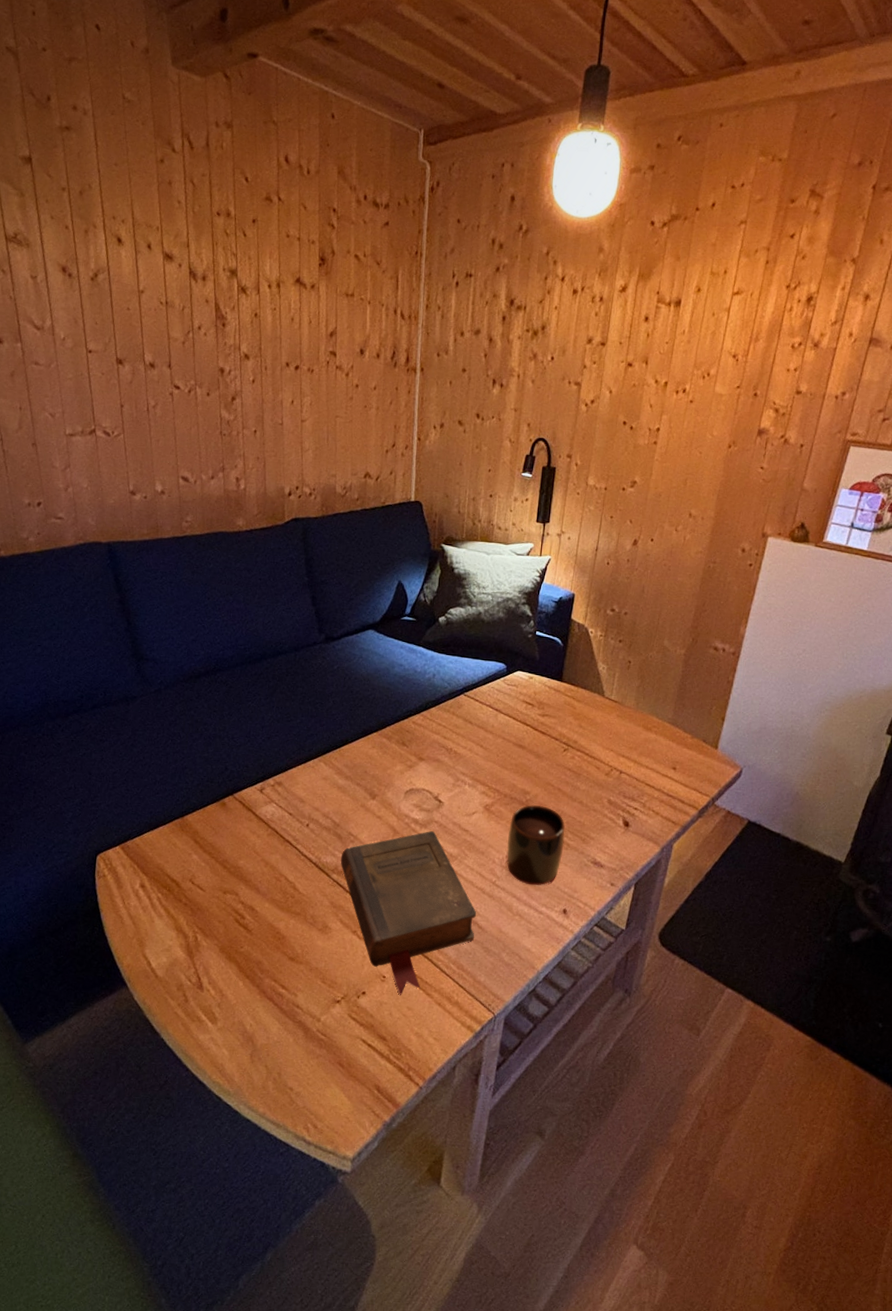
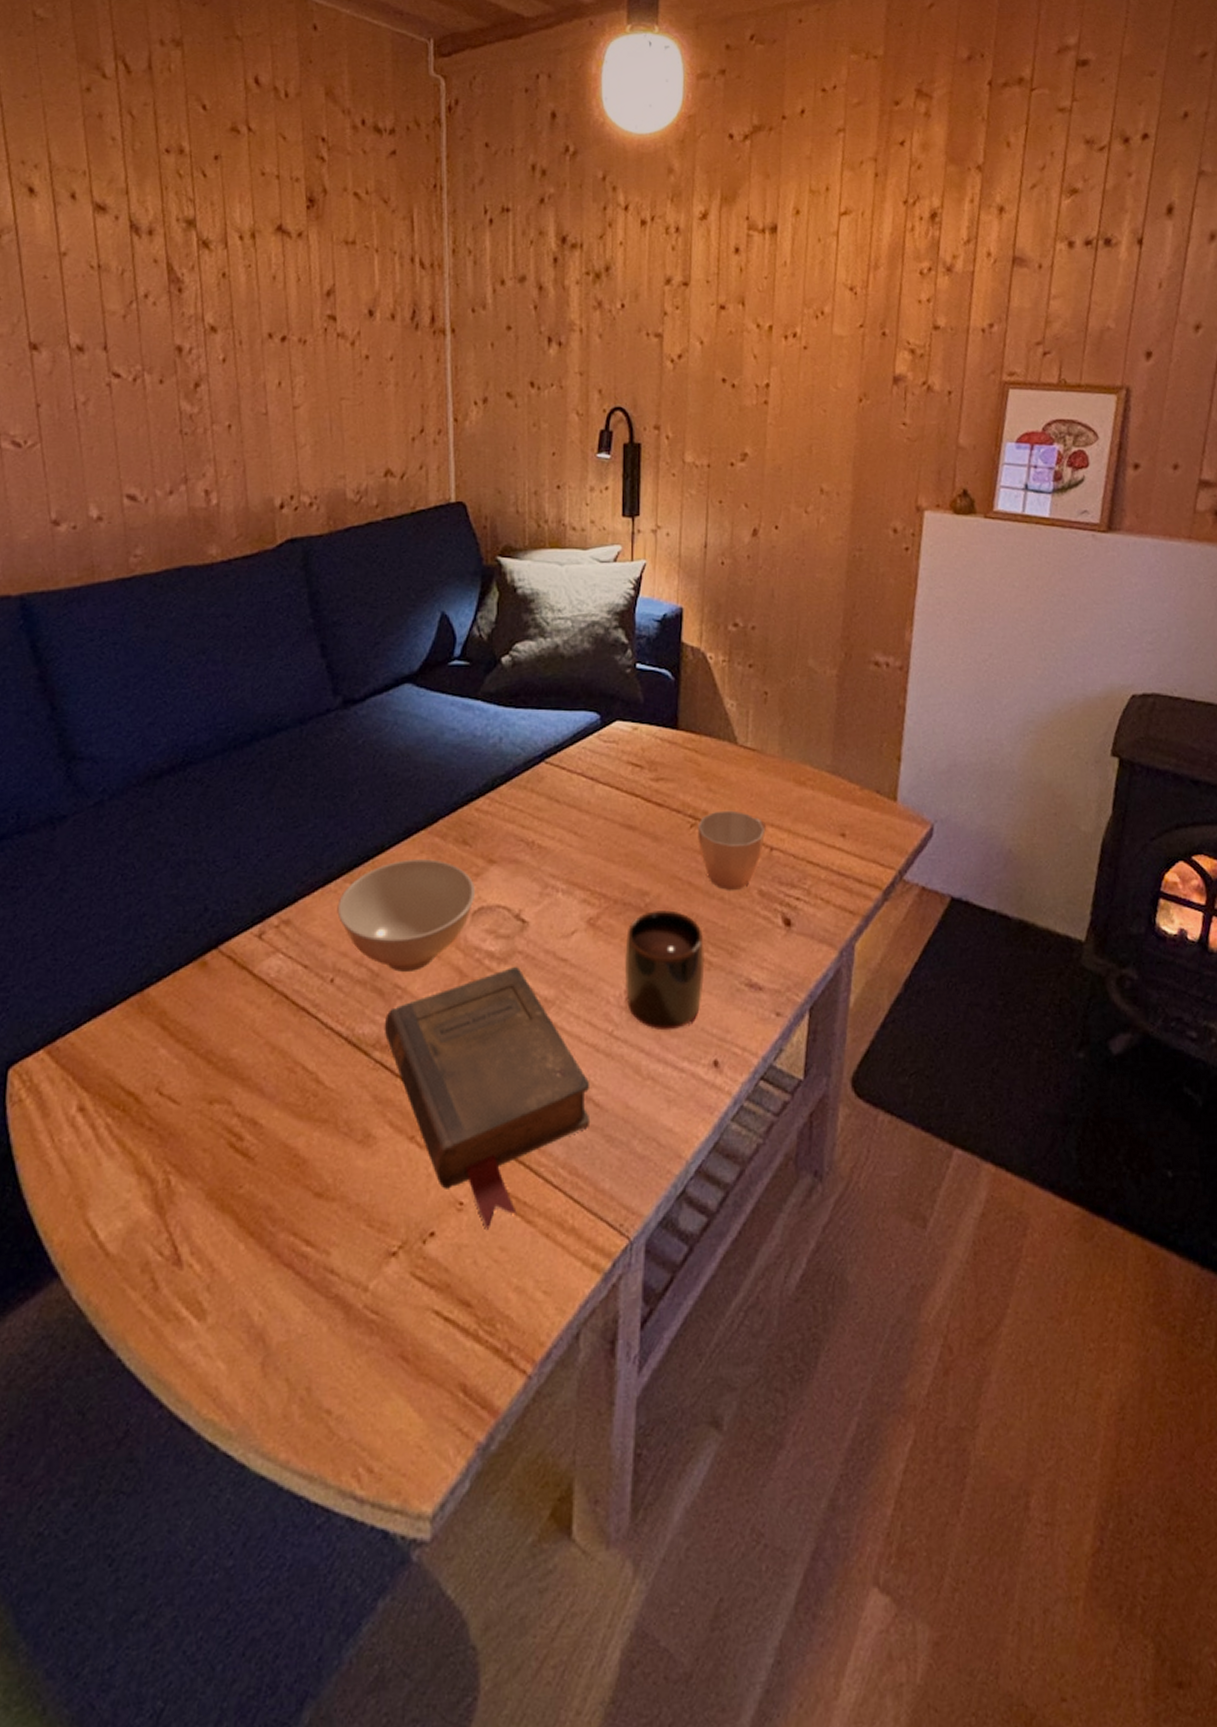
bowl: none [313,751,409,826] -> present [337,859,476,972]
cup: none [568,742,619,798] -> present [697,810,766,891]

